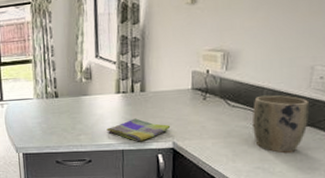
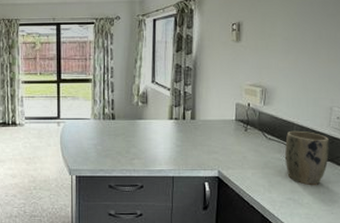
dish towel: present [106,118,171,142] -> none [159,145,217,169]

